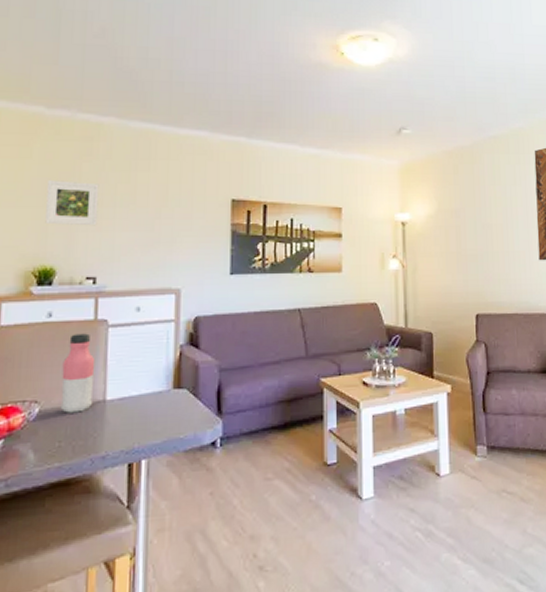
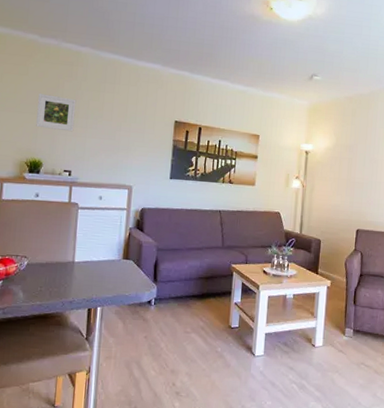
water bottle: present [60,333,96,413] -> none [42,211,68,268]

